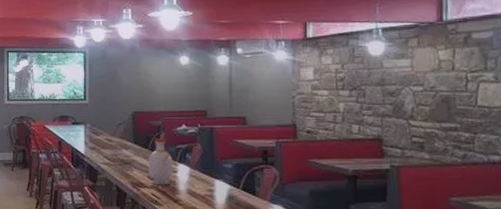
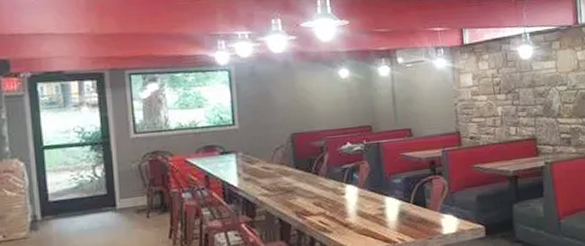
bottle: present [148,137,173,185] -> none [312,159,341,211]

